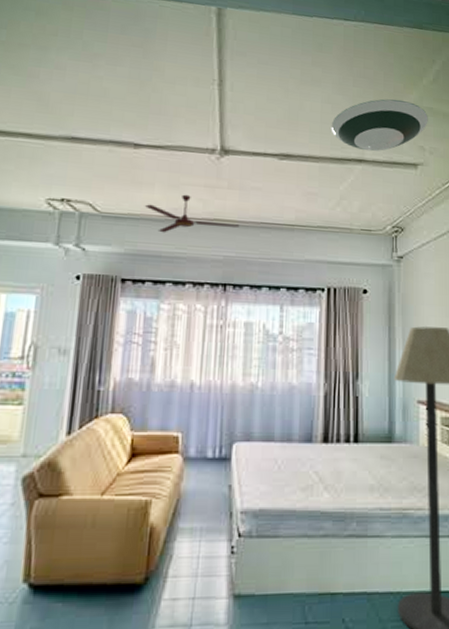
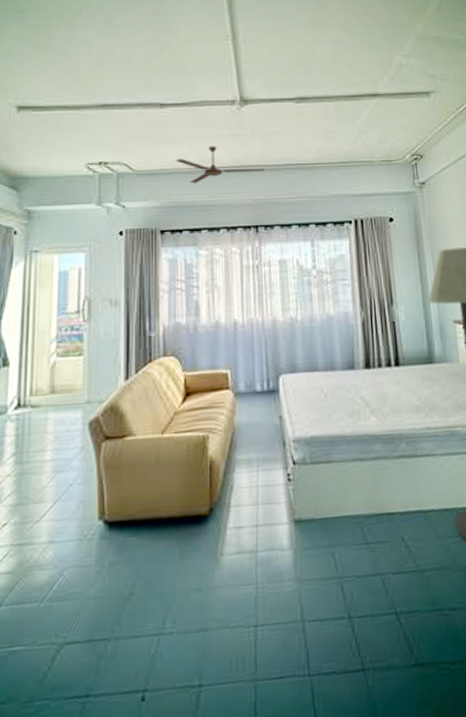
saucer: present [331,99,428,152] -> none [342,32,436,85]

